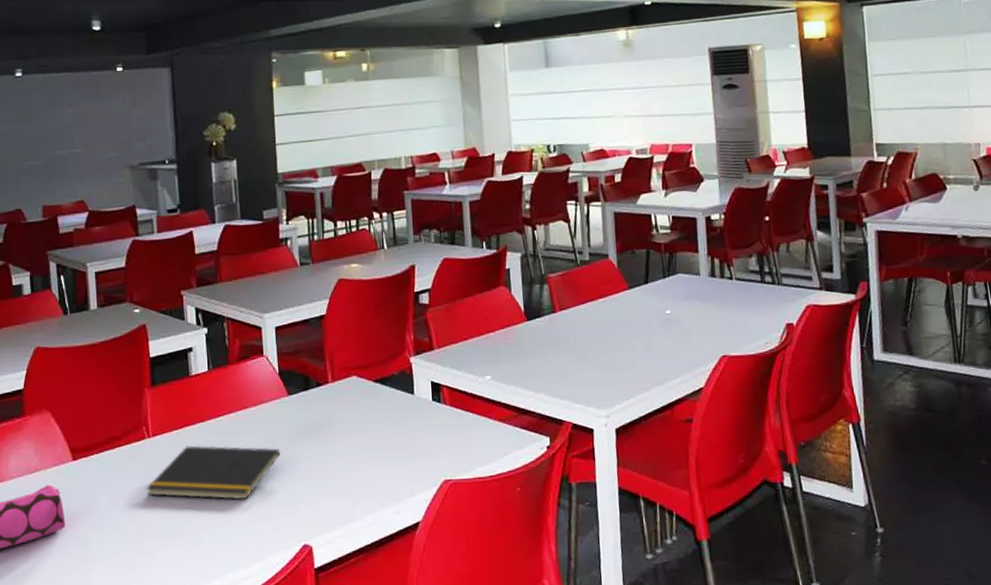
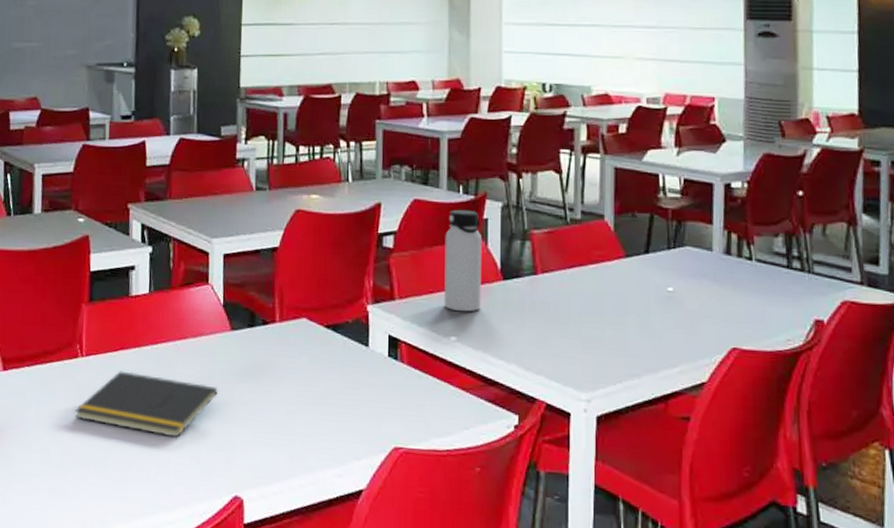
water bottle: none [473,262,510,353] -> present [444,209,481,312]

